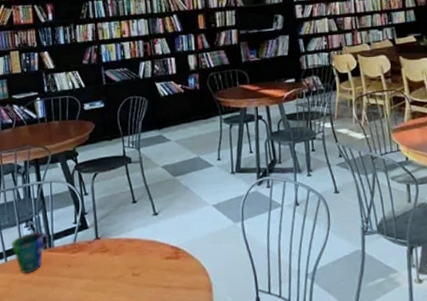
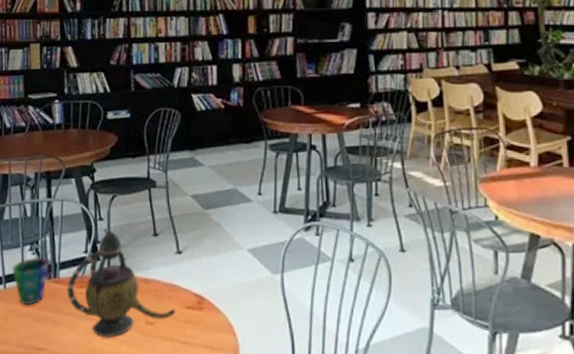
teapot: none [61,201,157,291] -> present [67,227,176,338]

